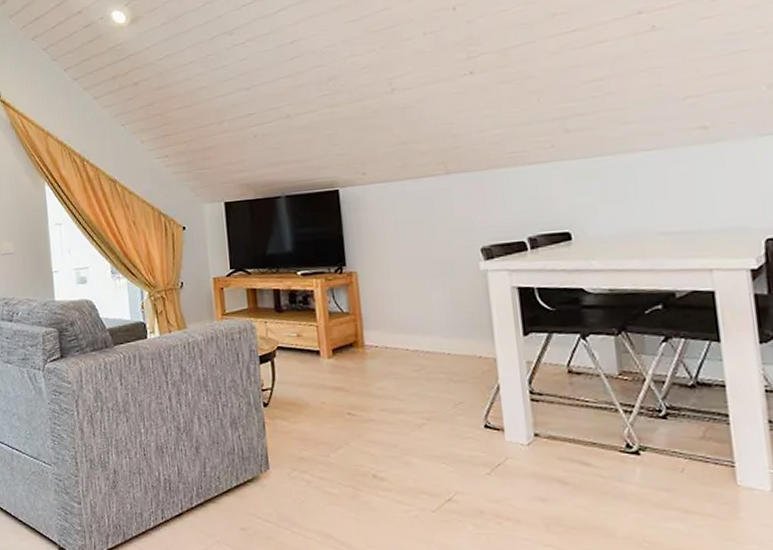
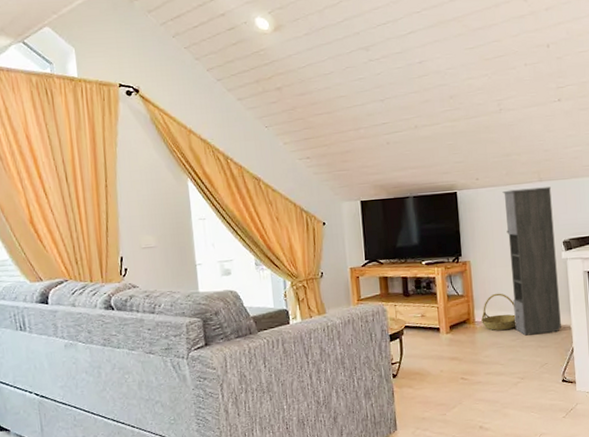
basket: none [372,311,419,357] -> present [481,293,516,331]
storage cabinet: none [397,180,482,366] -> present [502,187,562,336]

